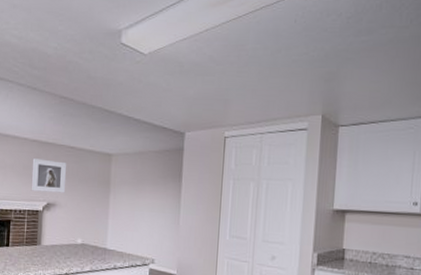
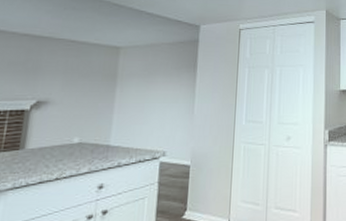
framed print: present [31,158,67,193] -> none [16,54,65,89]

